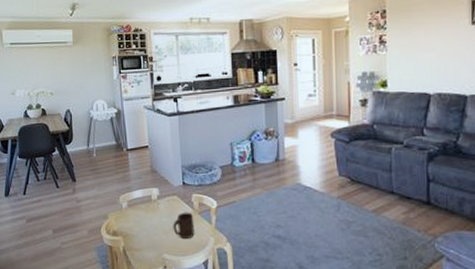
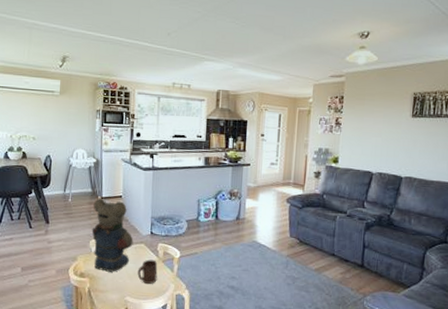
teddy bear: none [119,151,165,228] -> present [92,199,134,272]

